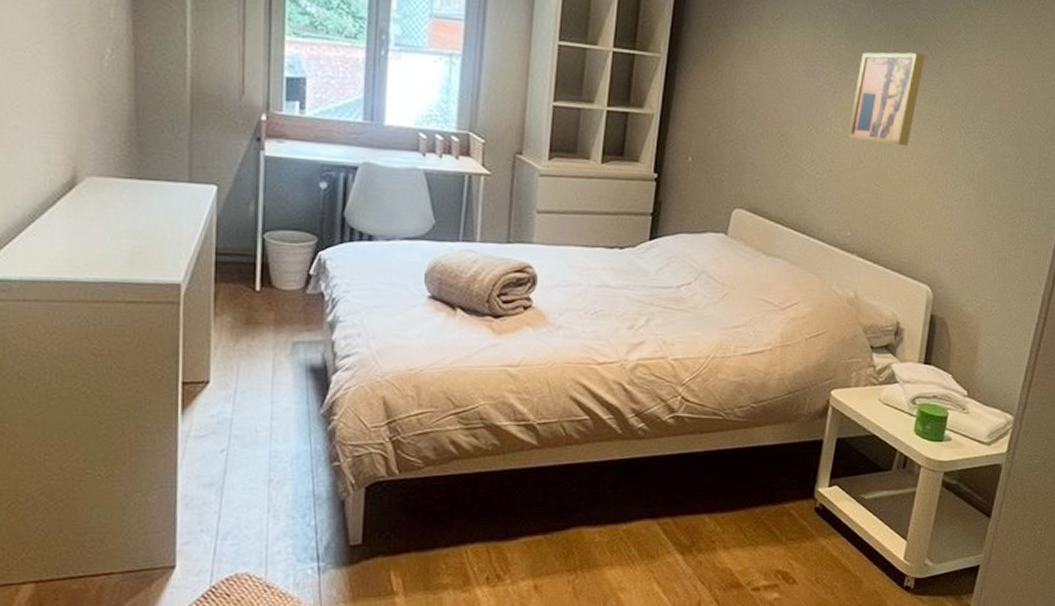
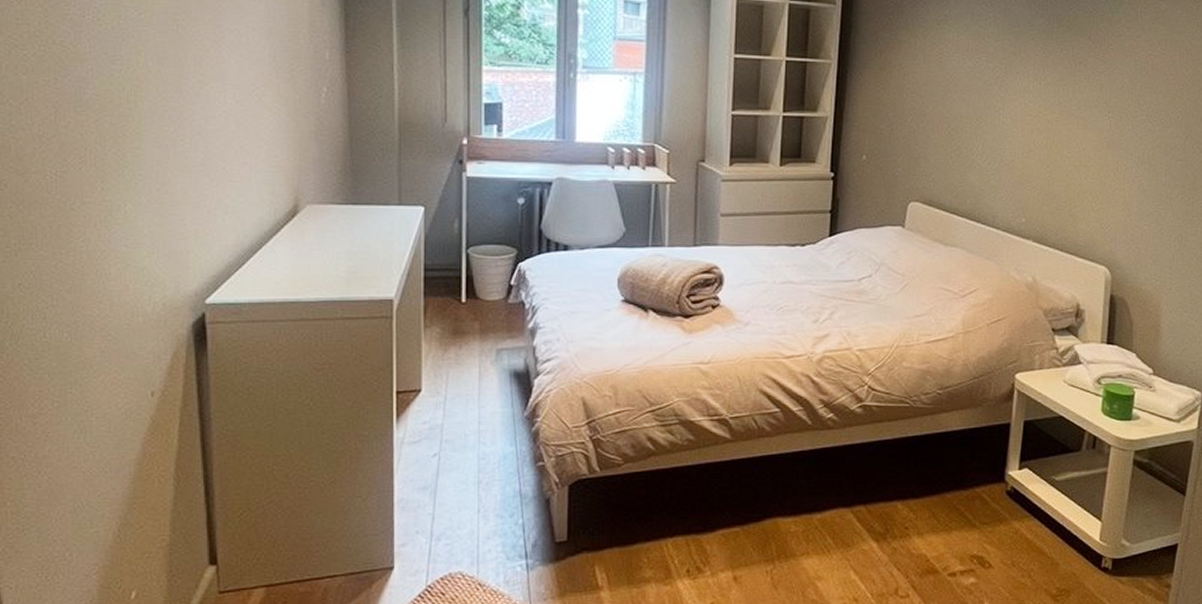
wall art: present [848,52,926,147] -> none [1016,43,1088,133]

